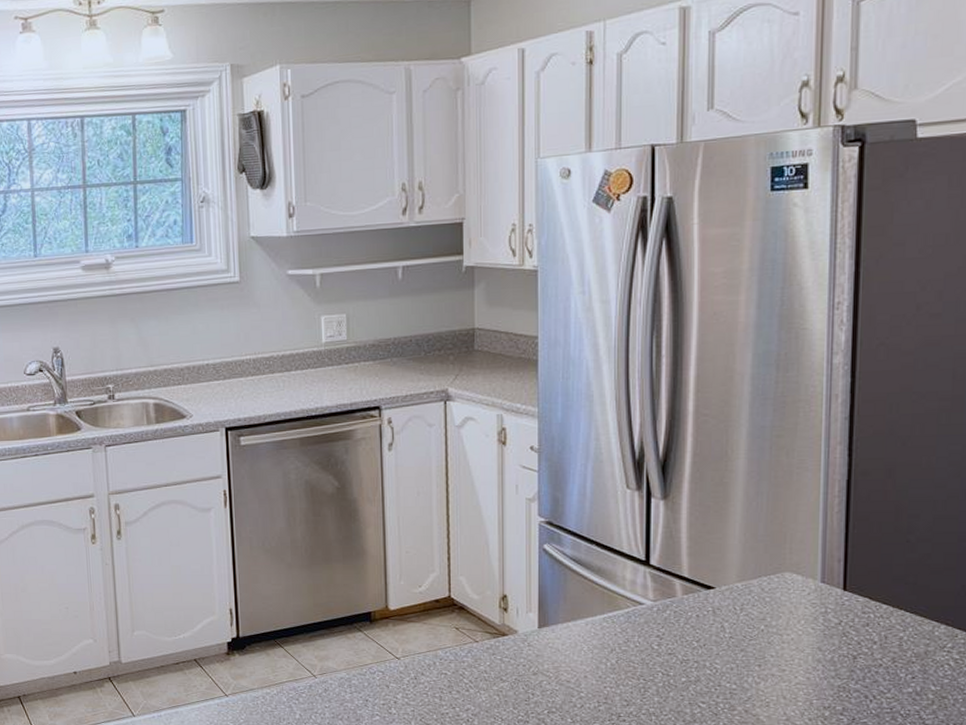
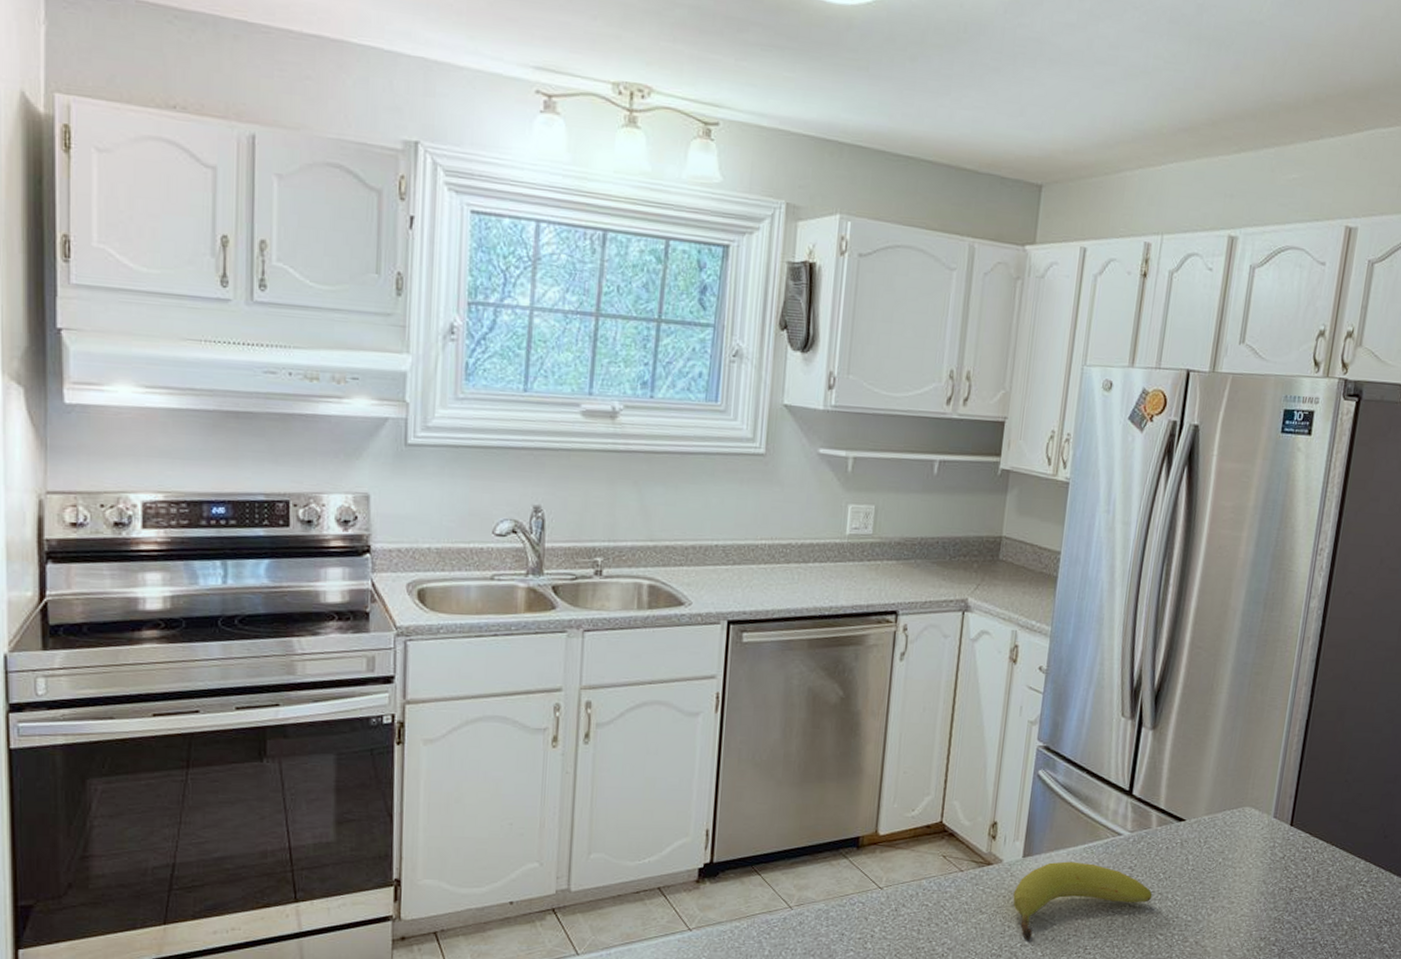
fruit: none [533,631,687,707] -> present [1013,861,1153,940]

